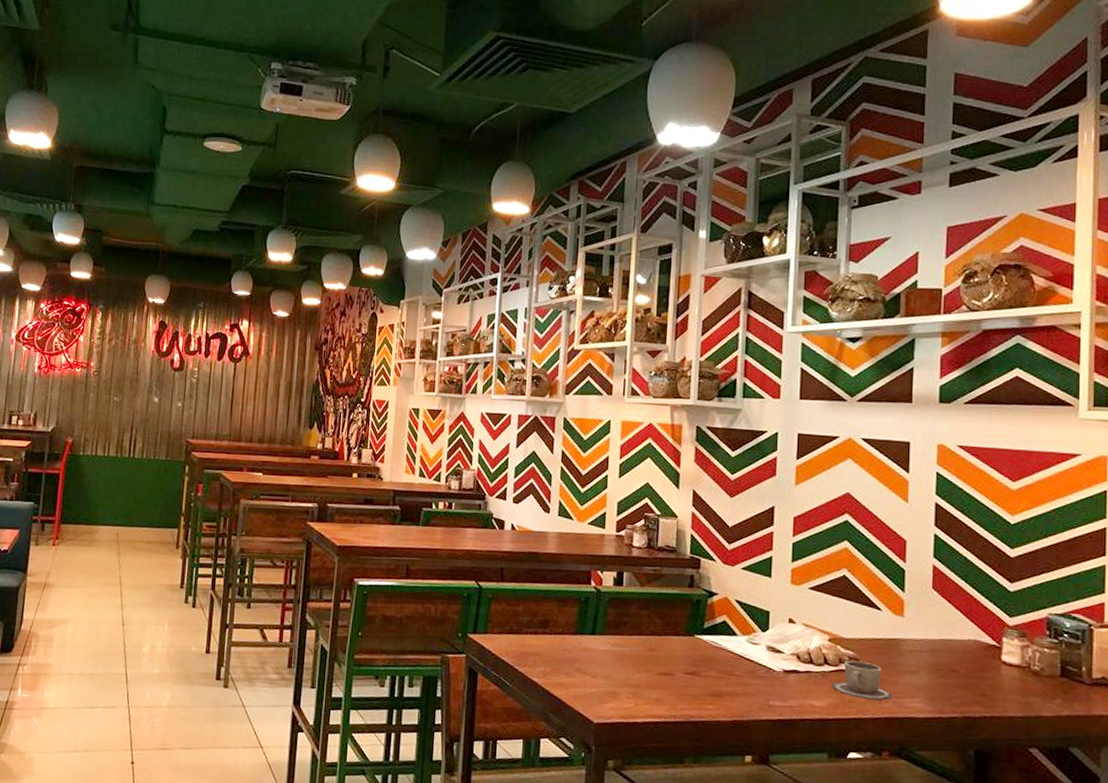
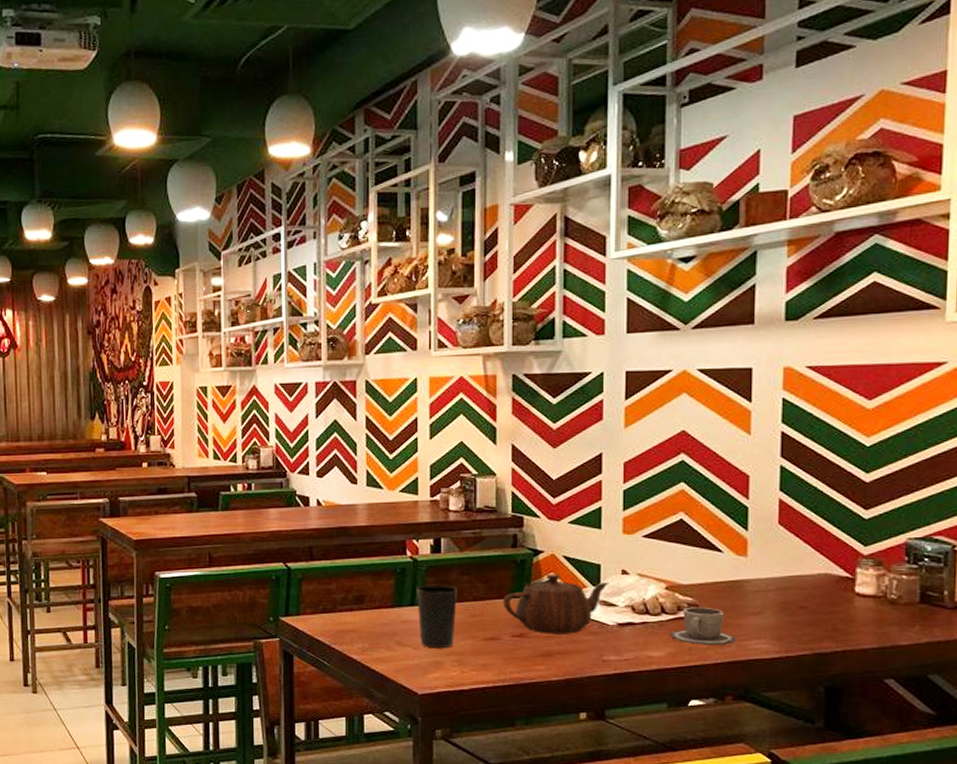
cup: none [598,615,636,679] -> present [417,584,457,649]
teapot: none [678,616,777,677] -> present [503,574,610,634]

